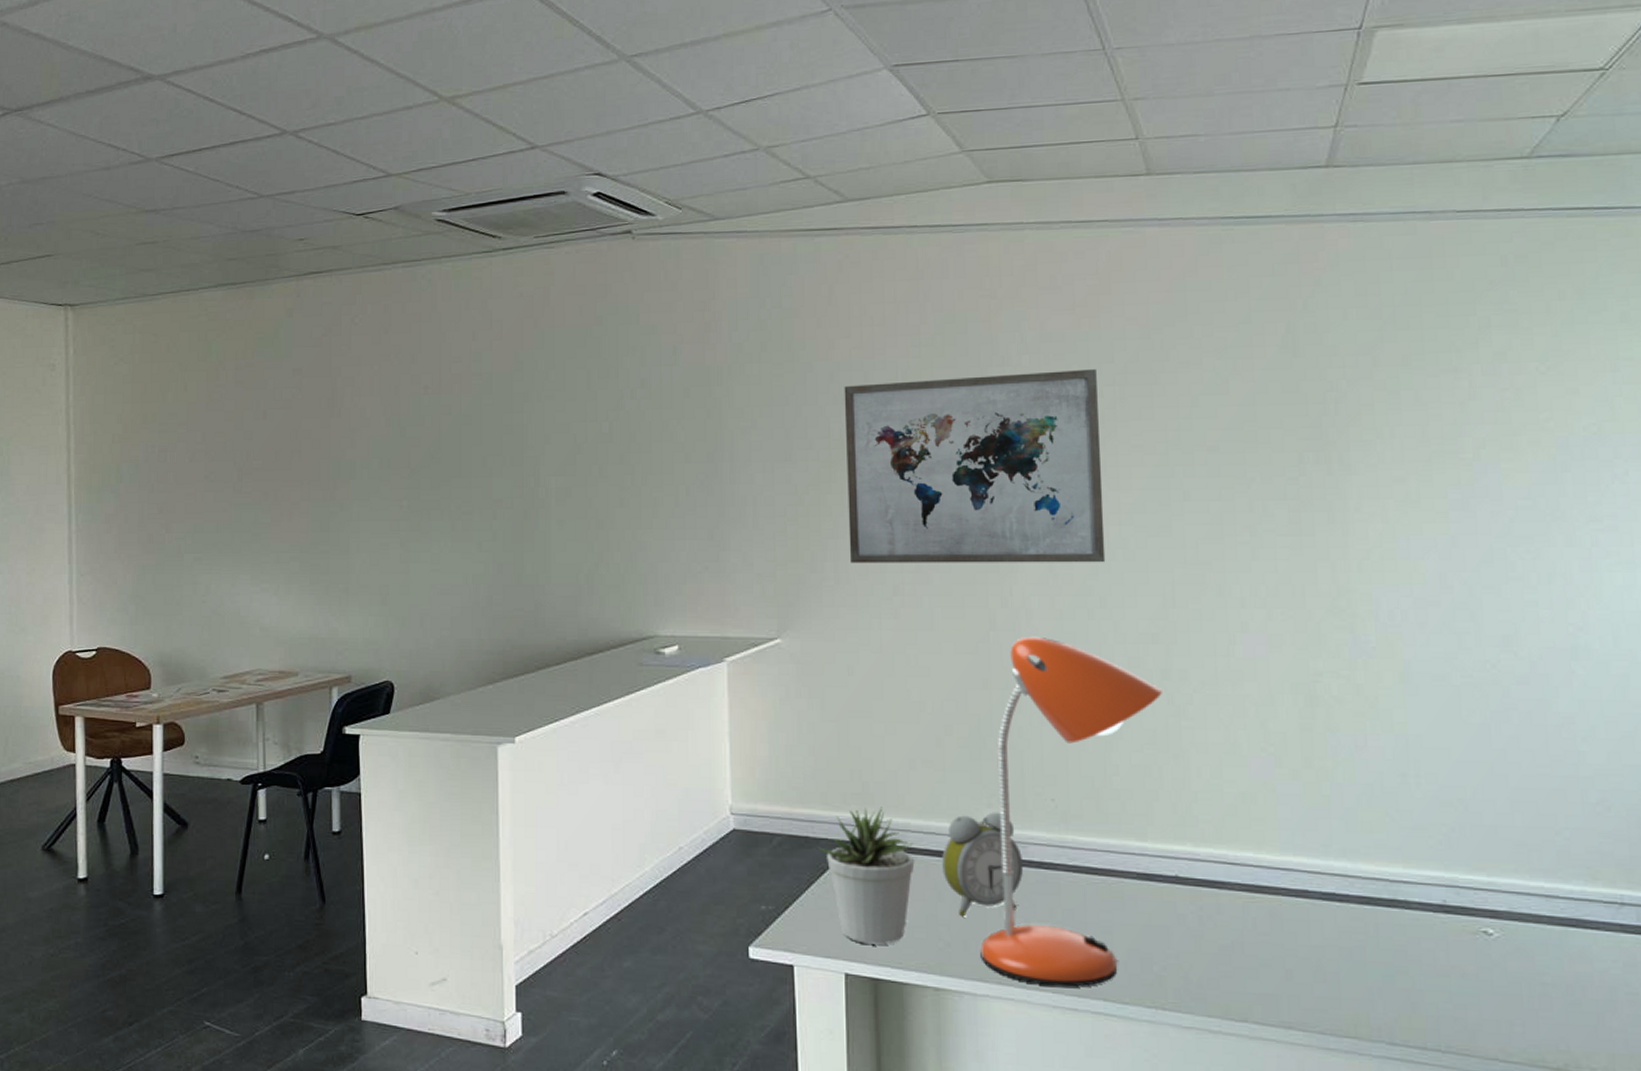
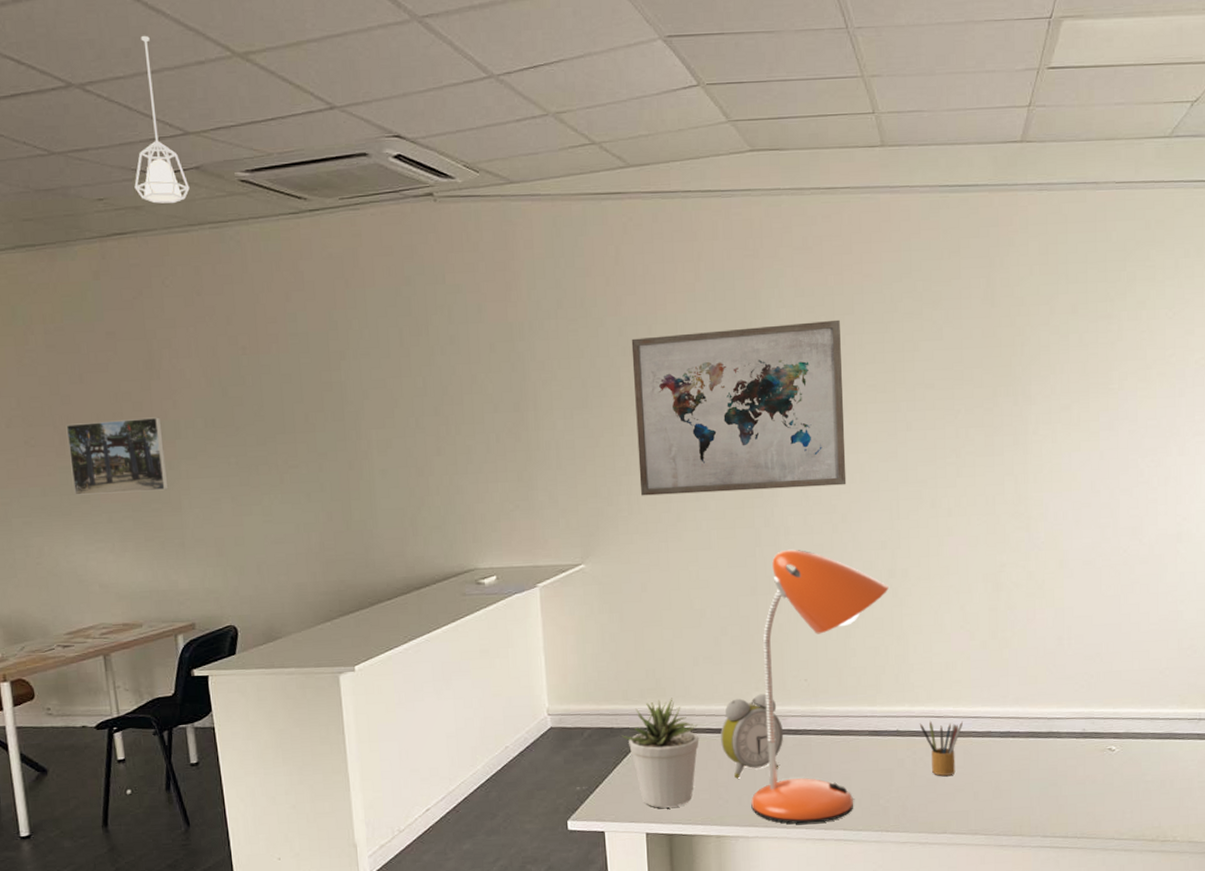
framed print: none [245,456,338,533] -> present [66,417,169,495]
pendant lamp: none [334,84,387,243] -> present [134,35,190,204]
pencil box: none [1206,867,1268,944] -> present [919,720,963,776]

